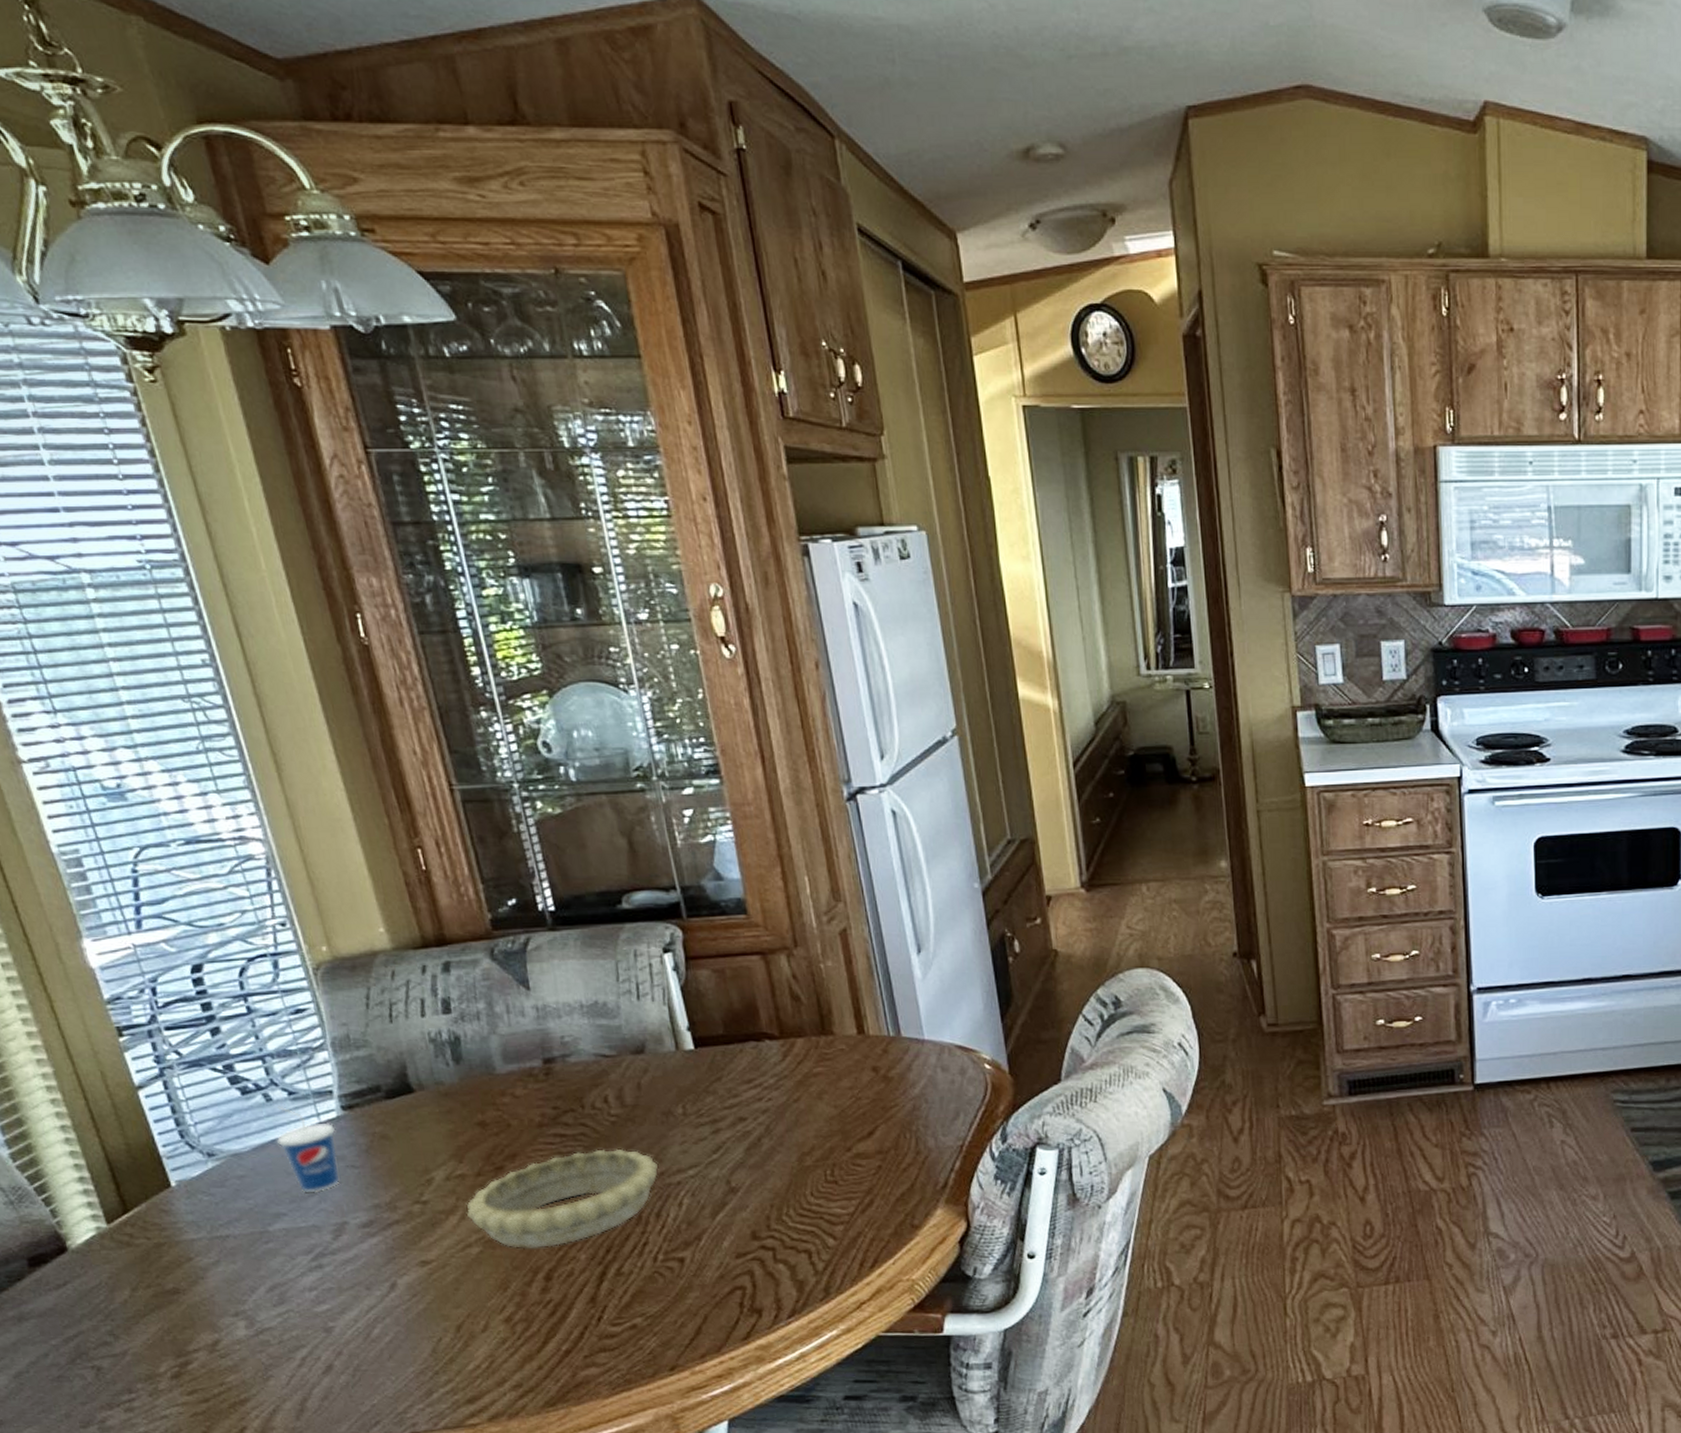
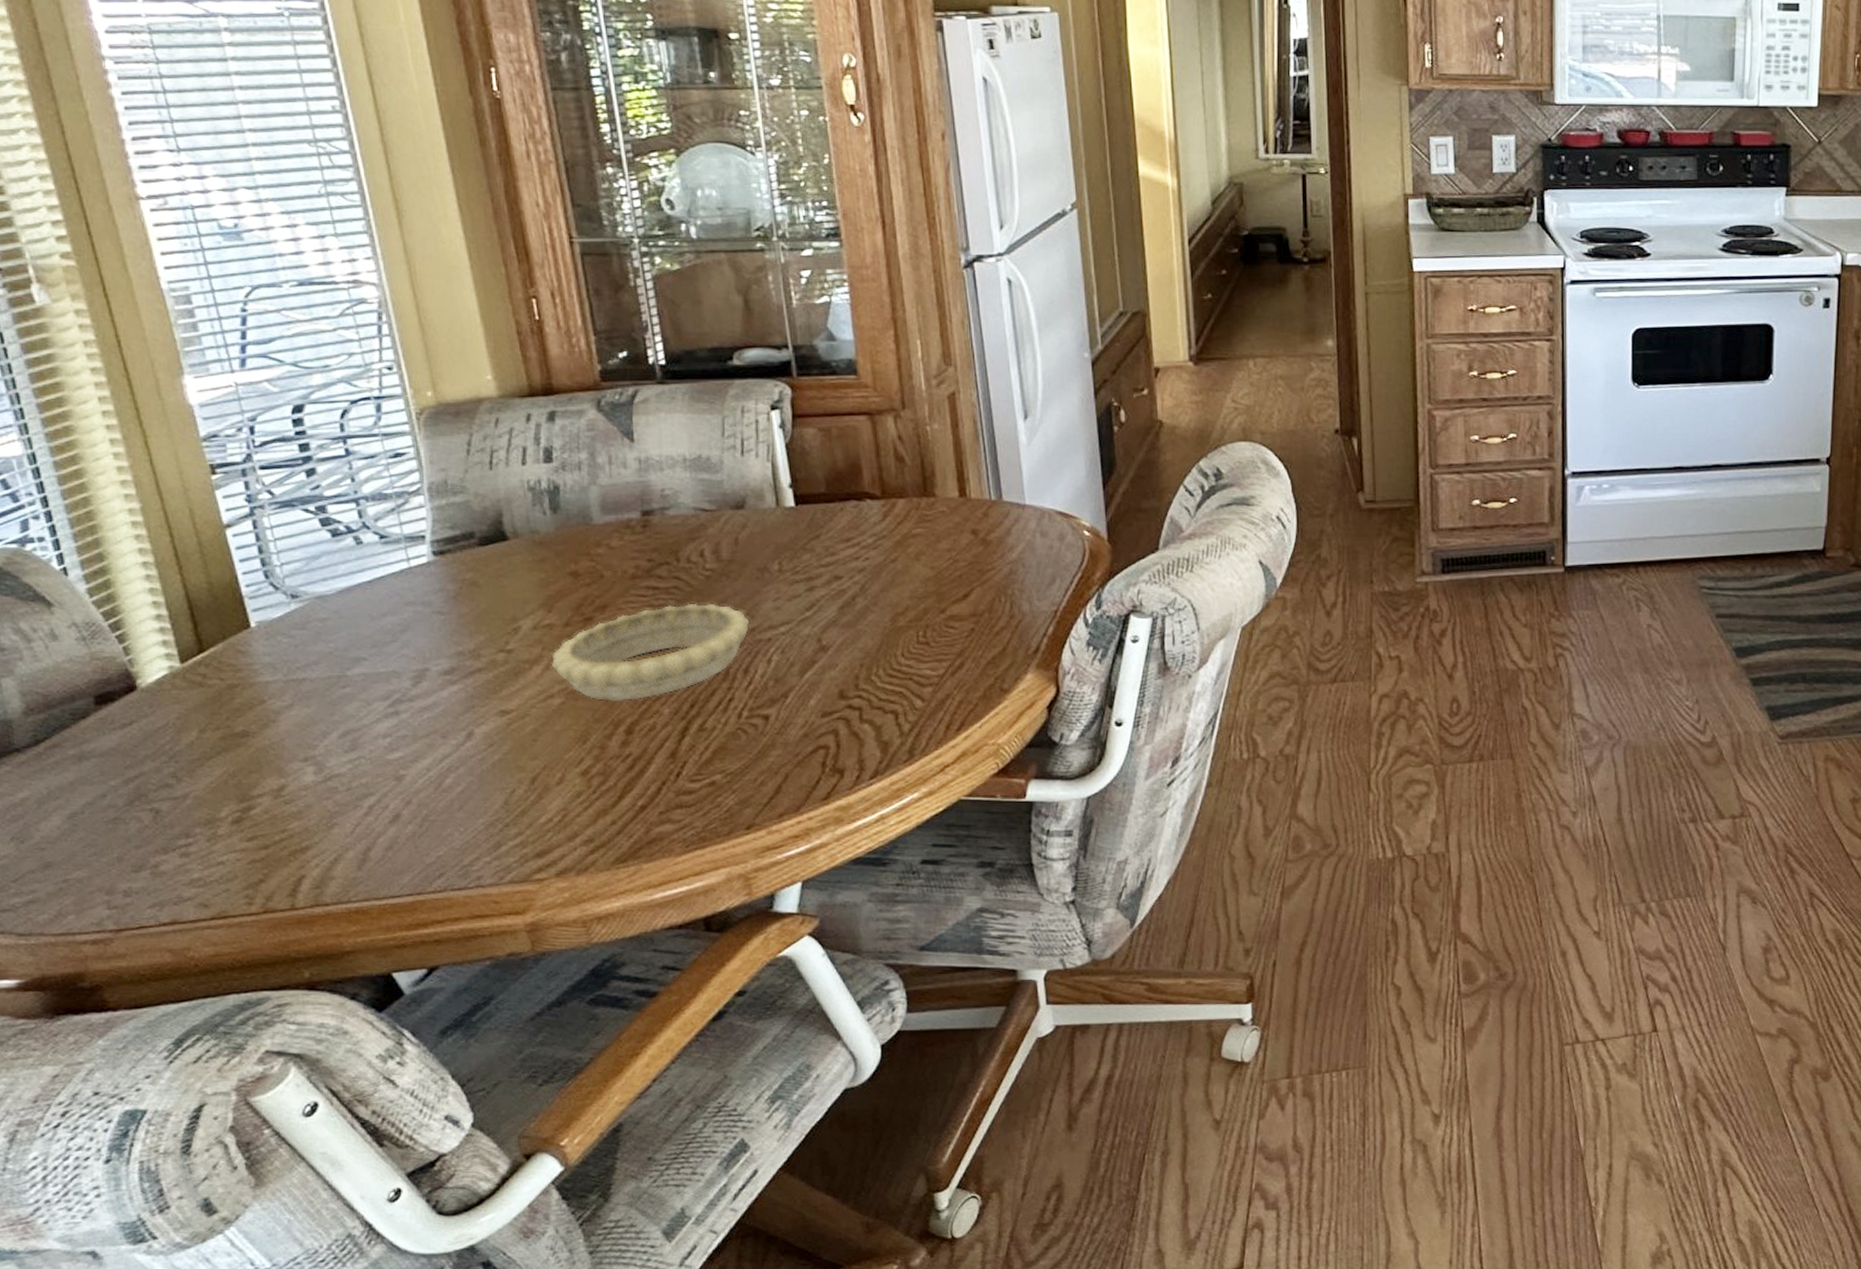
cup: present [277,1106,340,1193] -> none [364,549,425,638]

